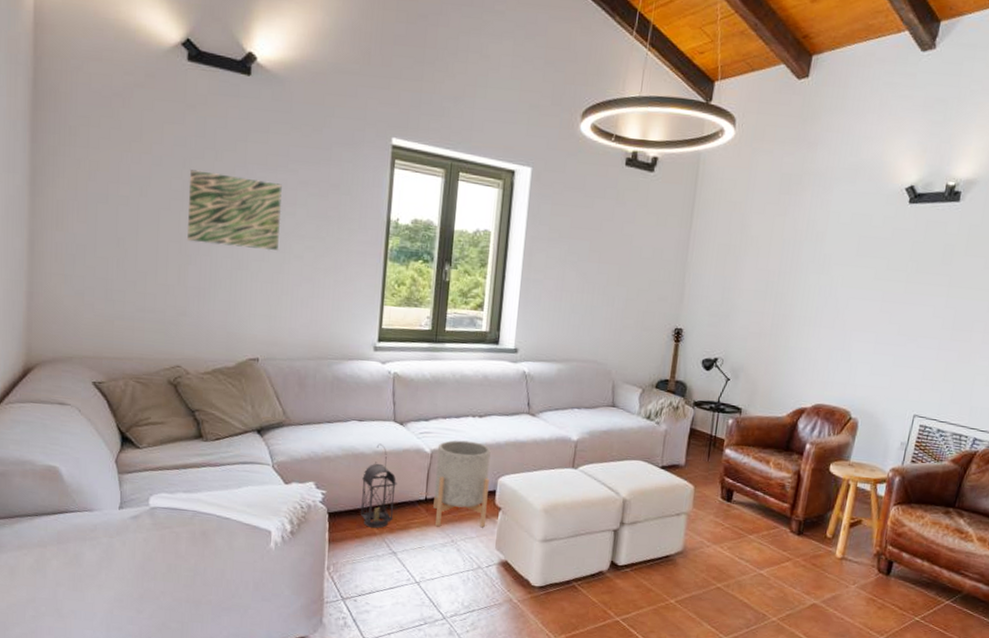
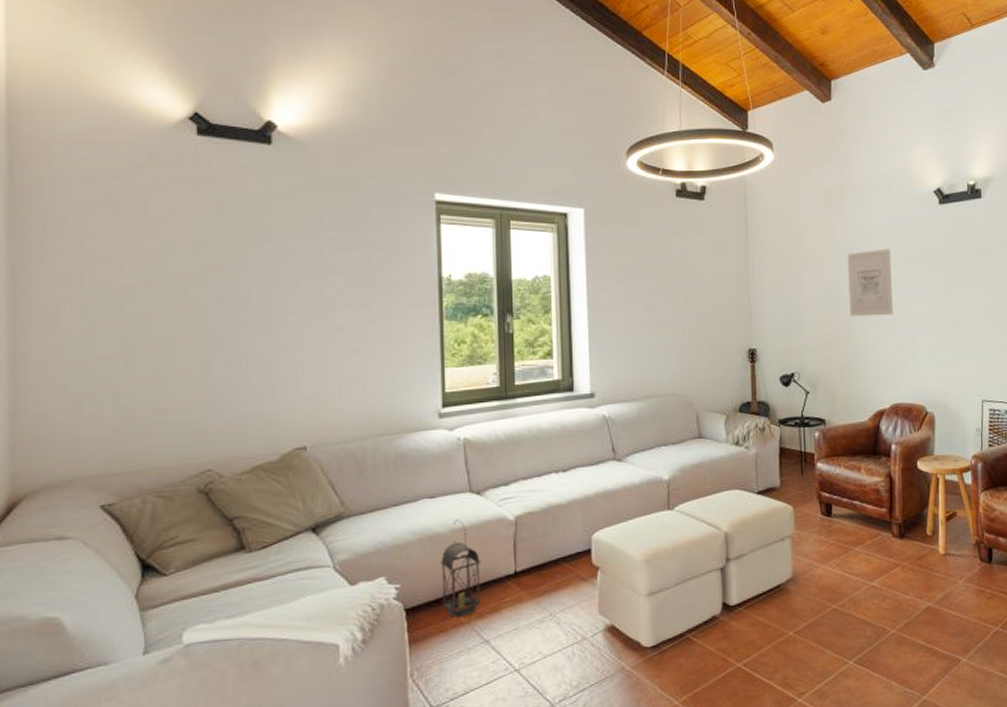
wall art: present [187,170,282,251] -> none [207,249,320,328]
planter: present [433,440,491,528] -> none [523,499,584,601]
wall art: none [786,244,844,315] -> present [847,248,893,317]

